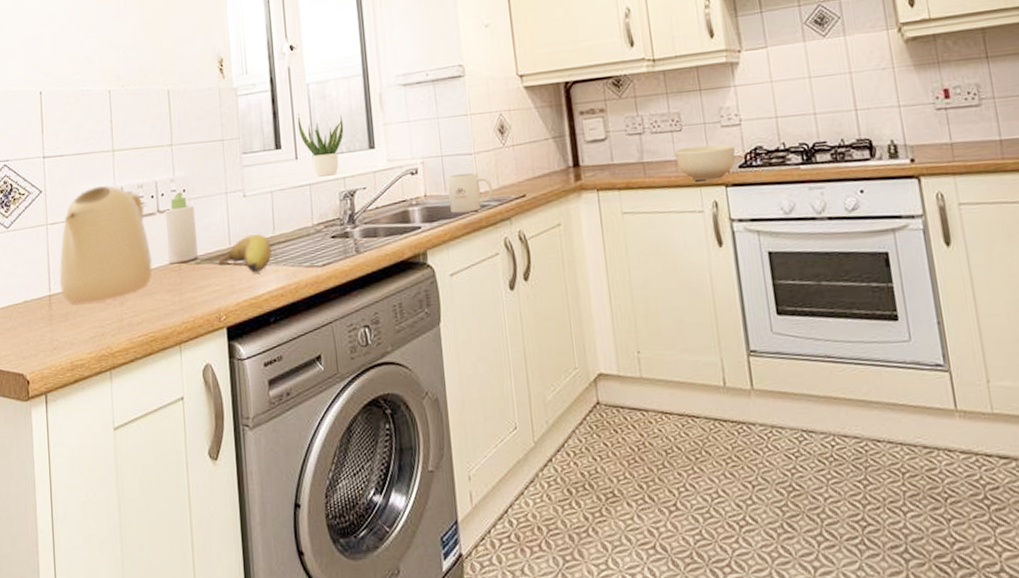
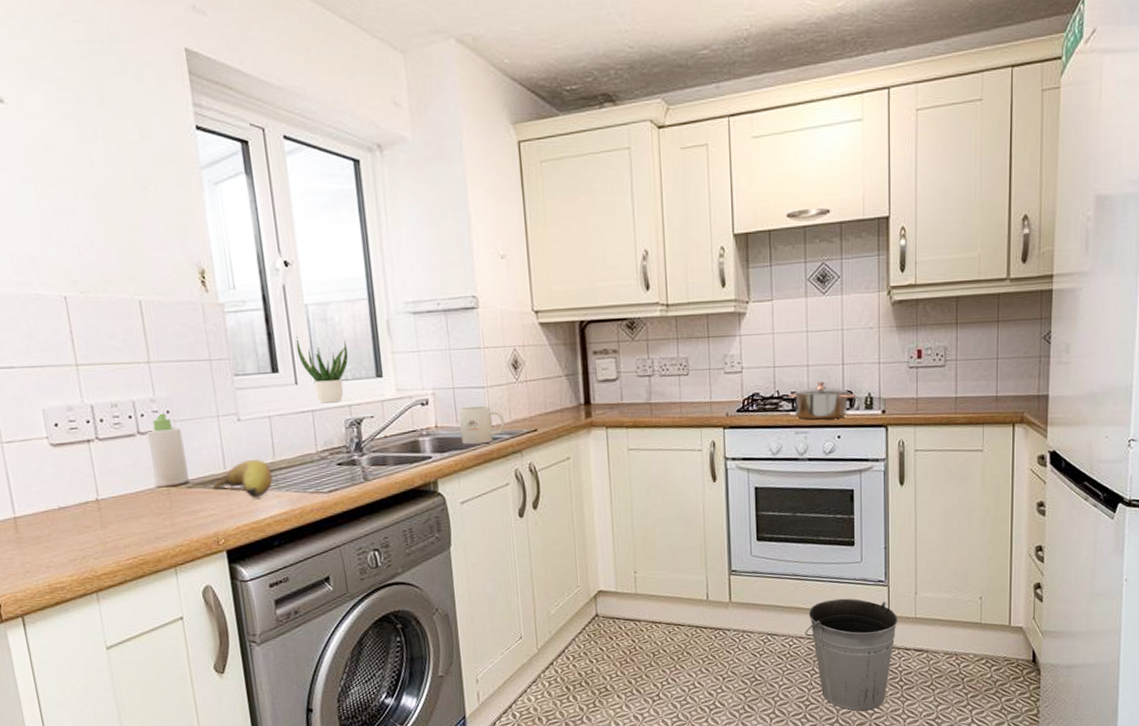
kettle: present [59,186,153,304] -> none [22,403,137,527]
bowl: present [674,144,736,182] -> none [679,389,735,423]
cooking pot: none [796,130,877,174] -> present [788,381,857,420]
bucket: none [849,386,971,537] -> present [805,598,899,711]

